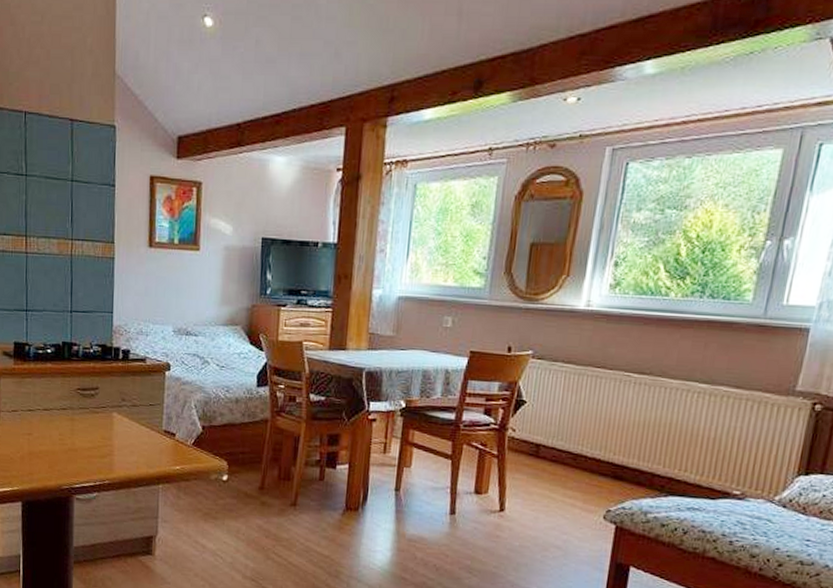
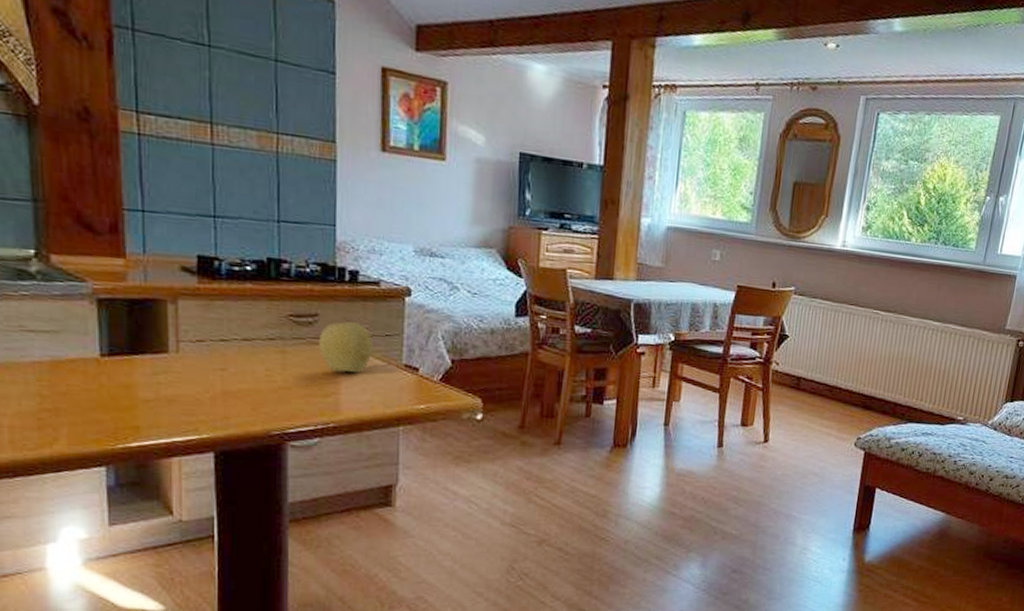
fruit: none [99,393,140,437] -> present [319,321,374,373]

